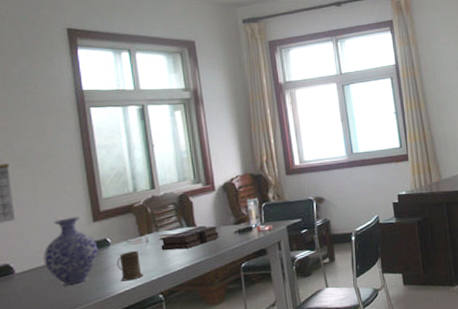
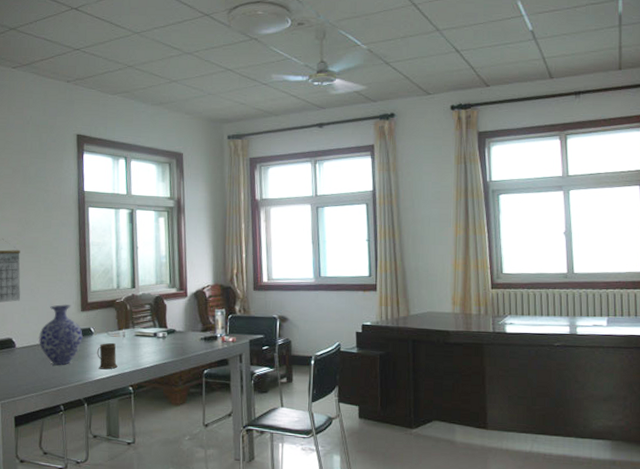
hardback book: present [161,226,220,251] -> none [135,330,188,348]

